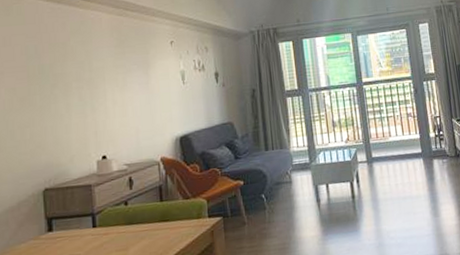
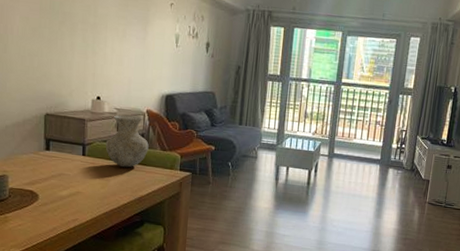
vase: none [118,167,169,230] -> present [105,115,149,168]

